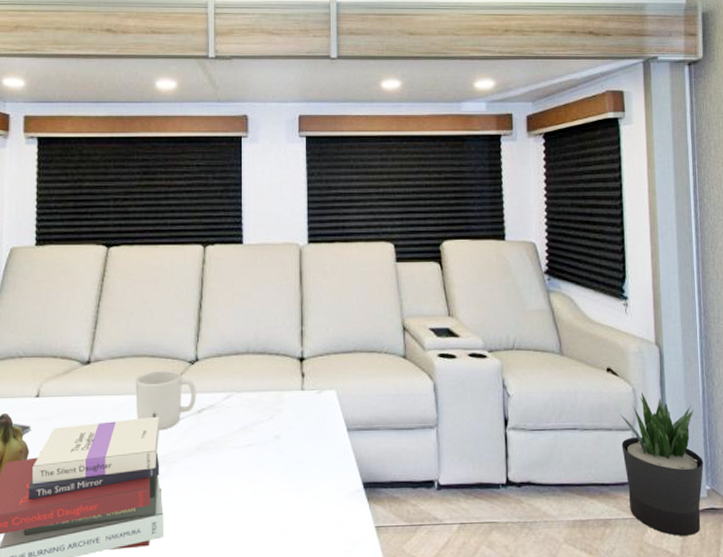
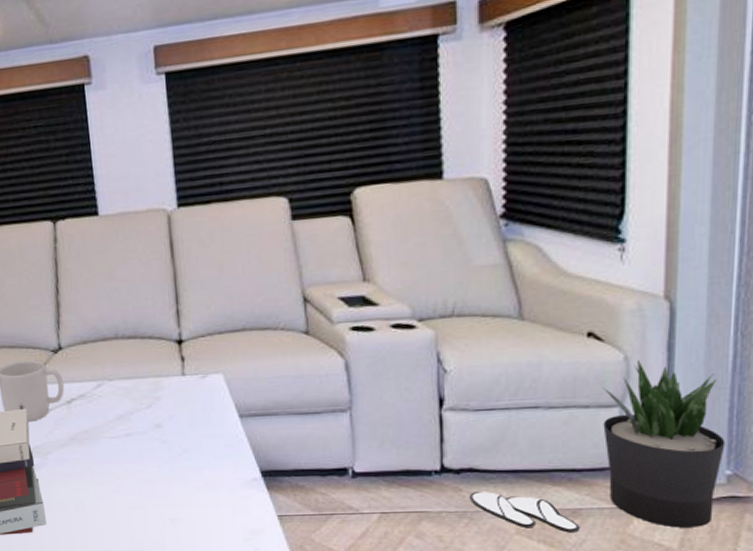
slippers: none [529,503,610,542] -> present [470,491,579,533]

